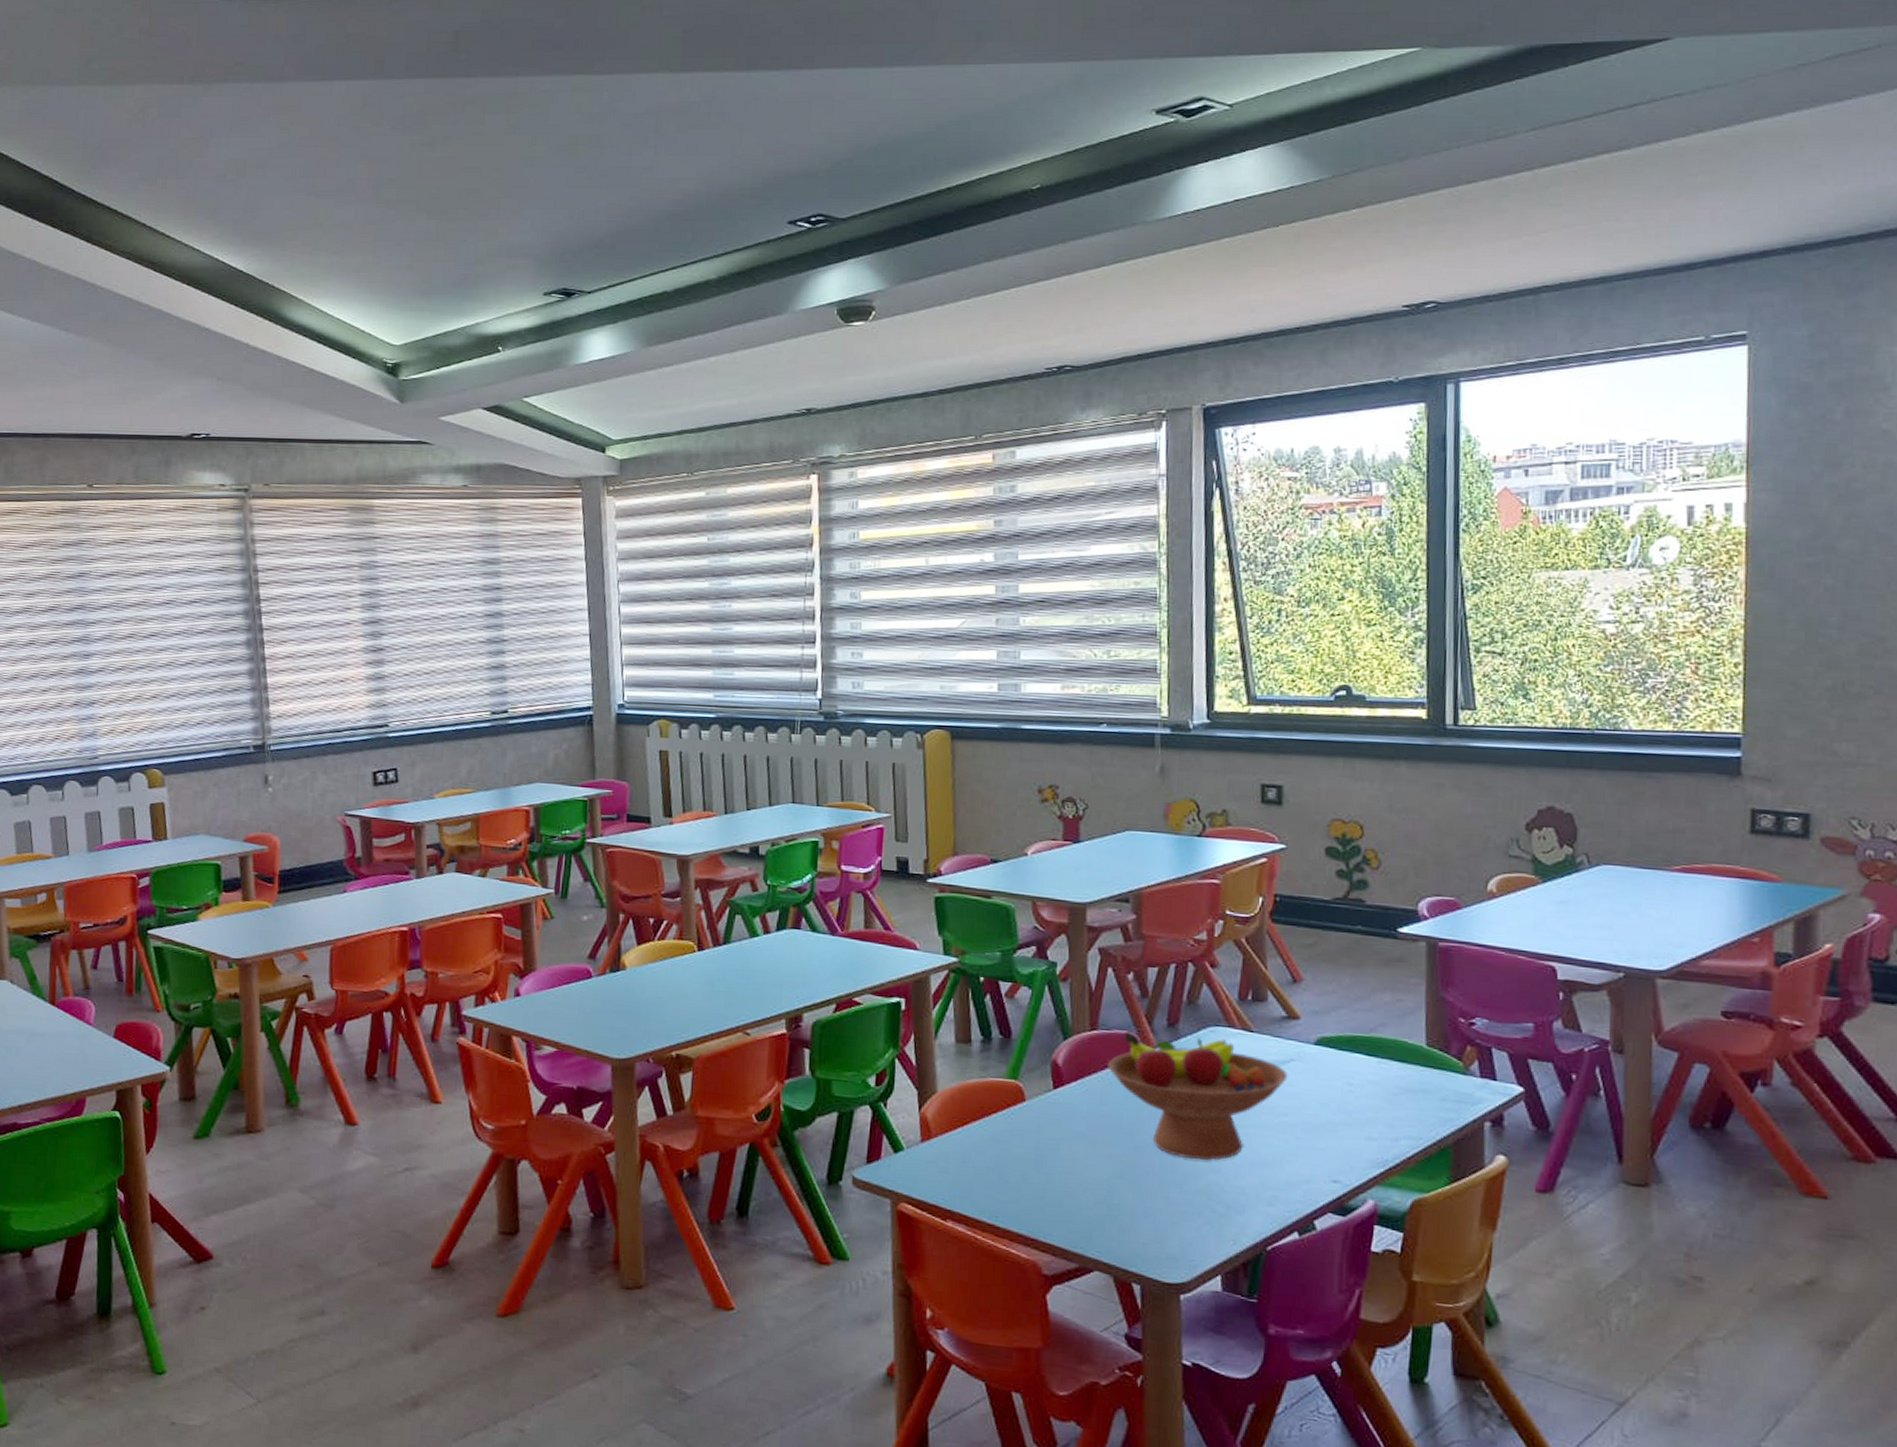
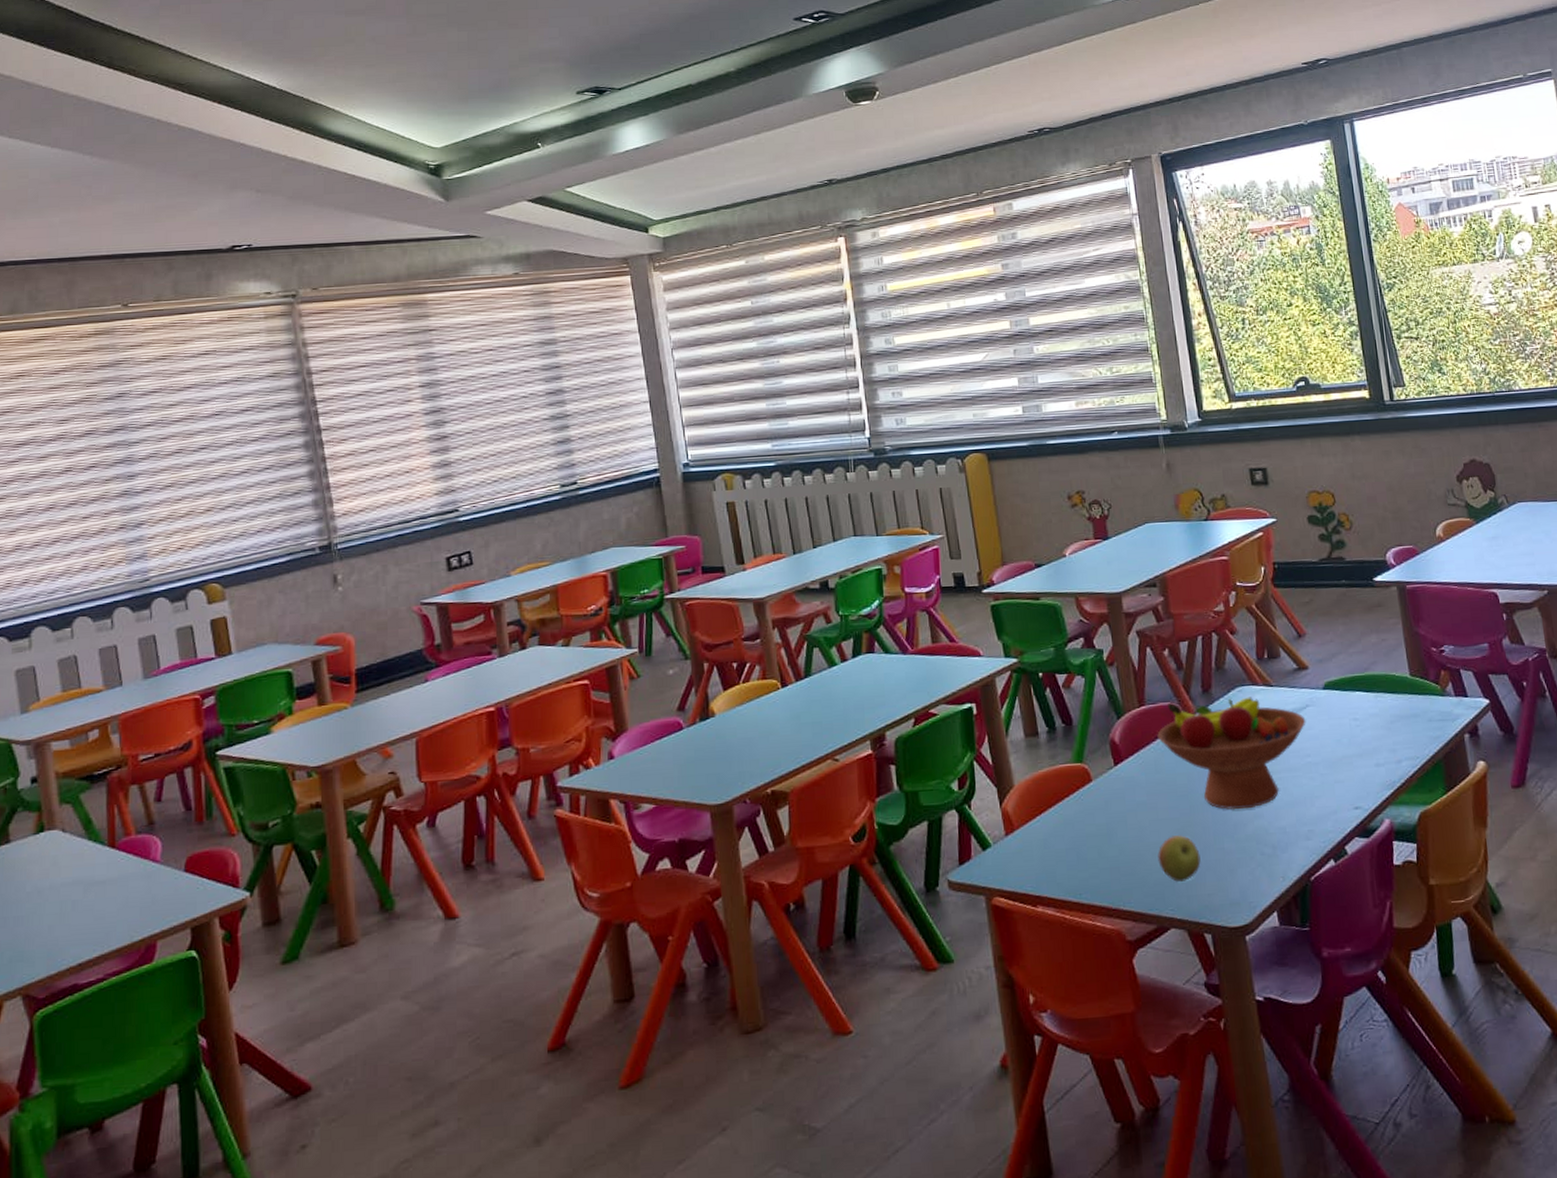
apple: none [1090,1174,1140,1225] -> present [1158,835,1201,882]

